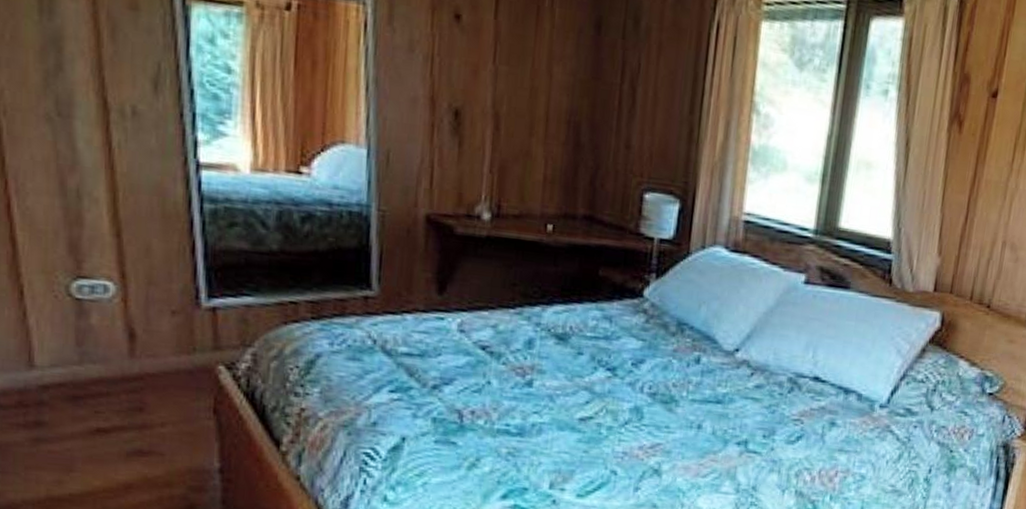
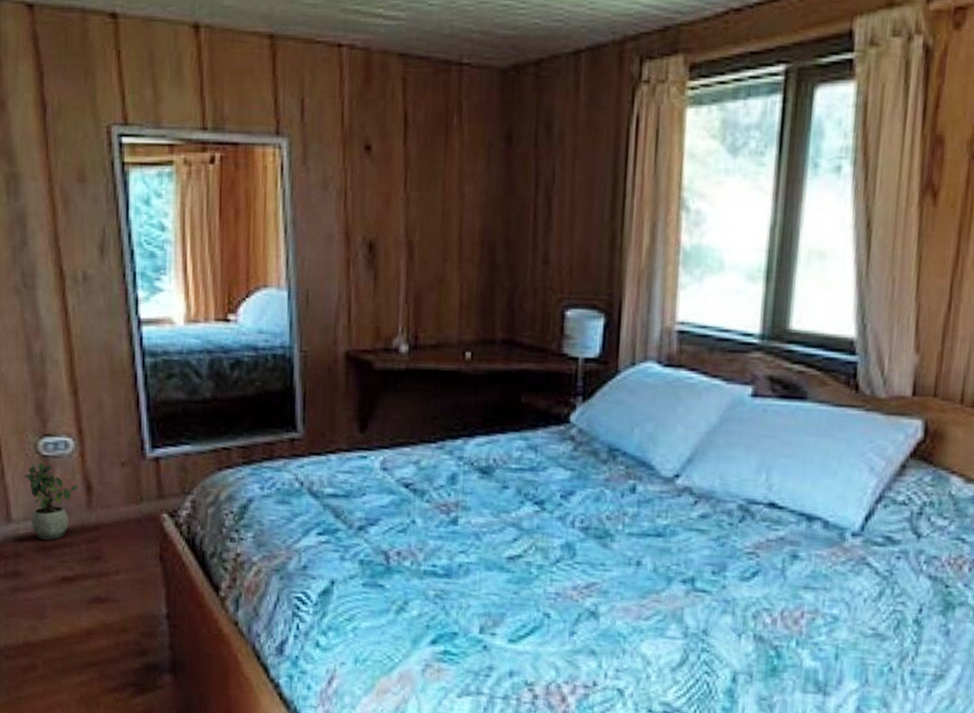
potted plant: none [52,306,119,389] -> present [24,462,78,541]

